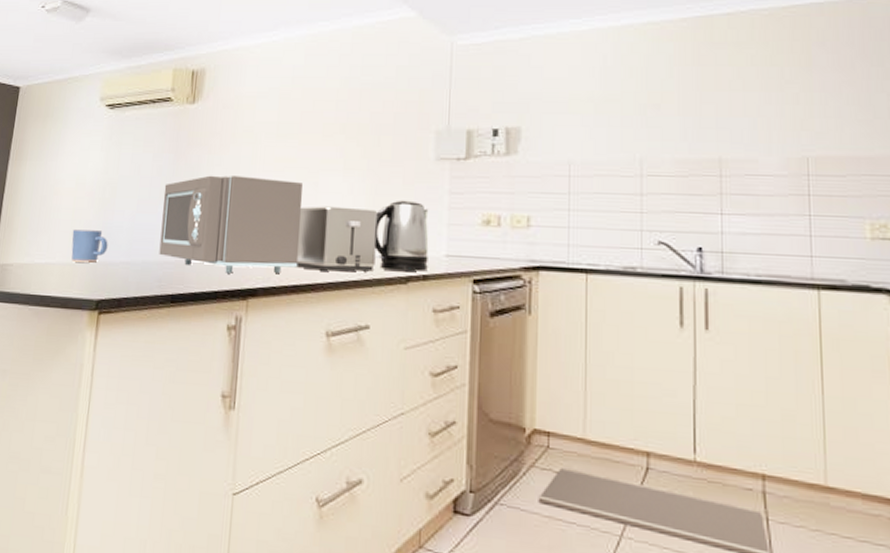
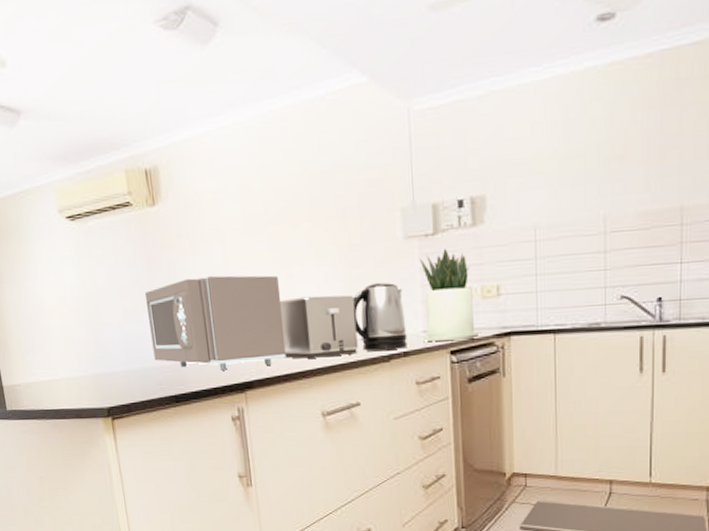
mug: present [71,229,108,263] -> none [67,344,105,376]
planter: none [444,174,506,271] -> present [419,249,480,343]

